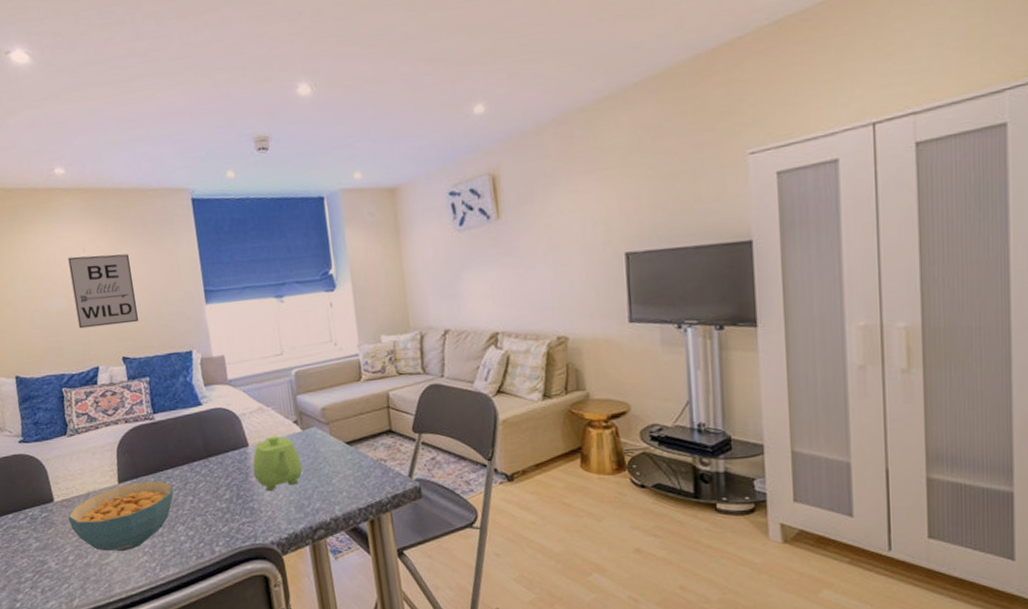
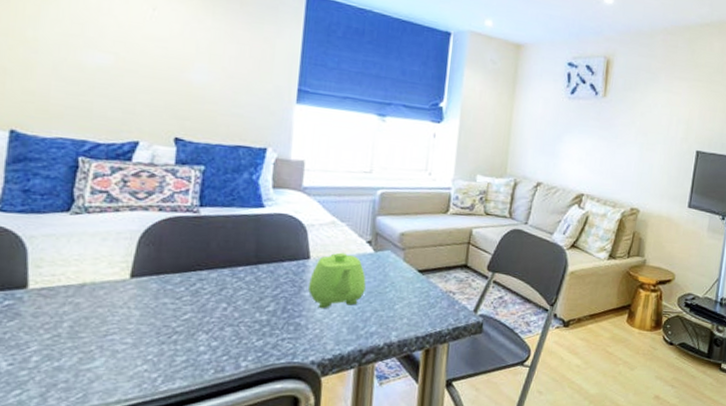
wall art: present [68,254,139,329] -> none [123,11,214,104]
cereal bowl: present [68,480,174,552] -> none [44,279,205,357]

